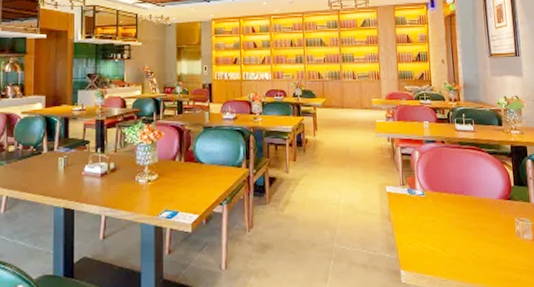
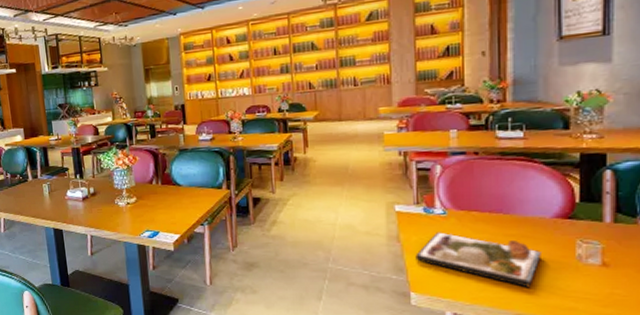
dinner plate: none [403,211,493,263] -> present [415,232,541,288]

